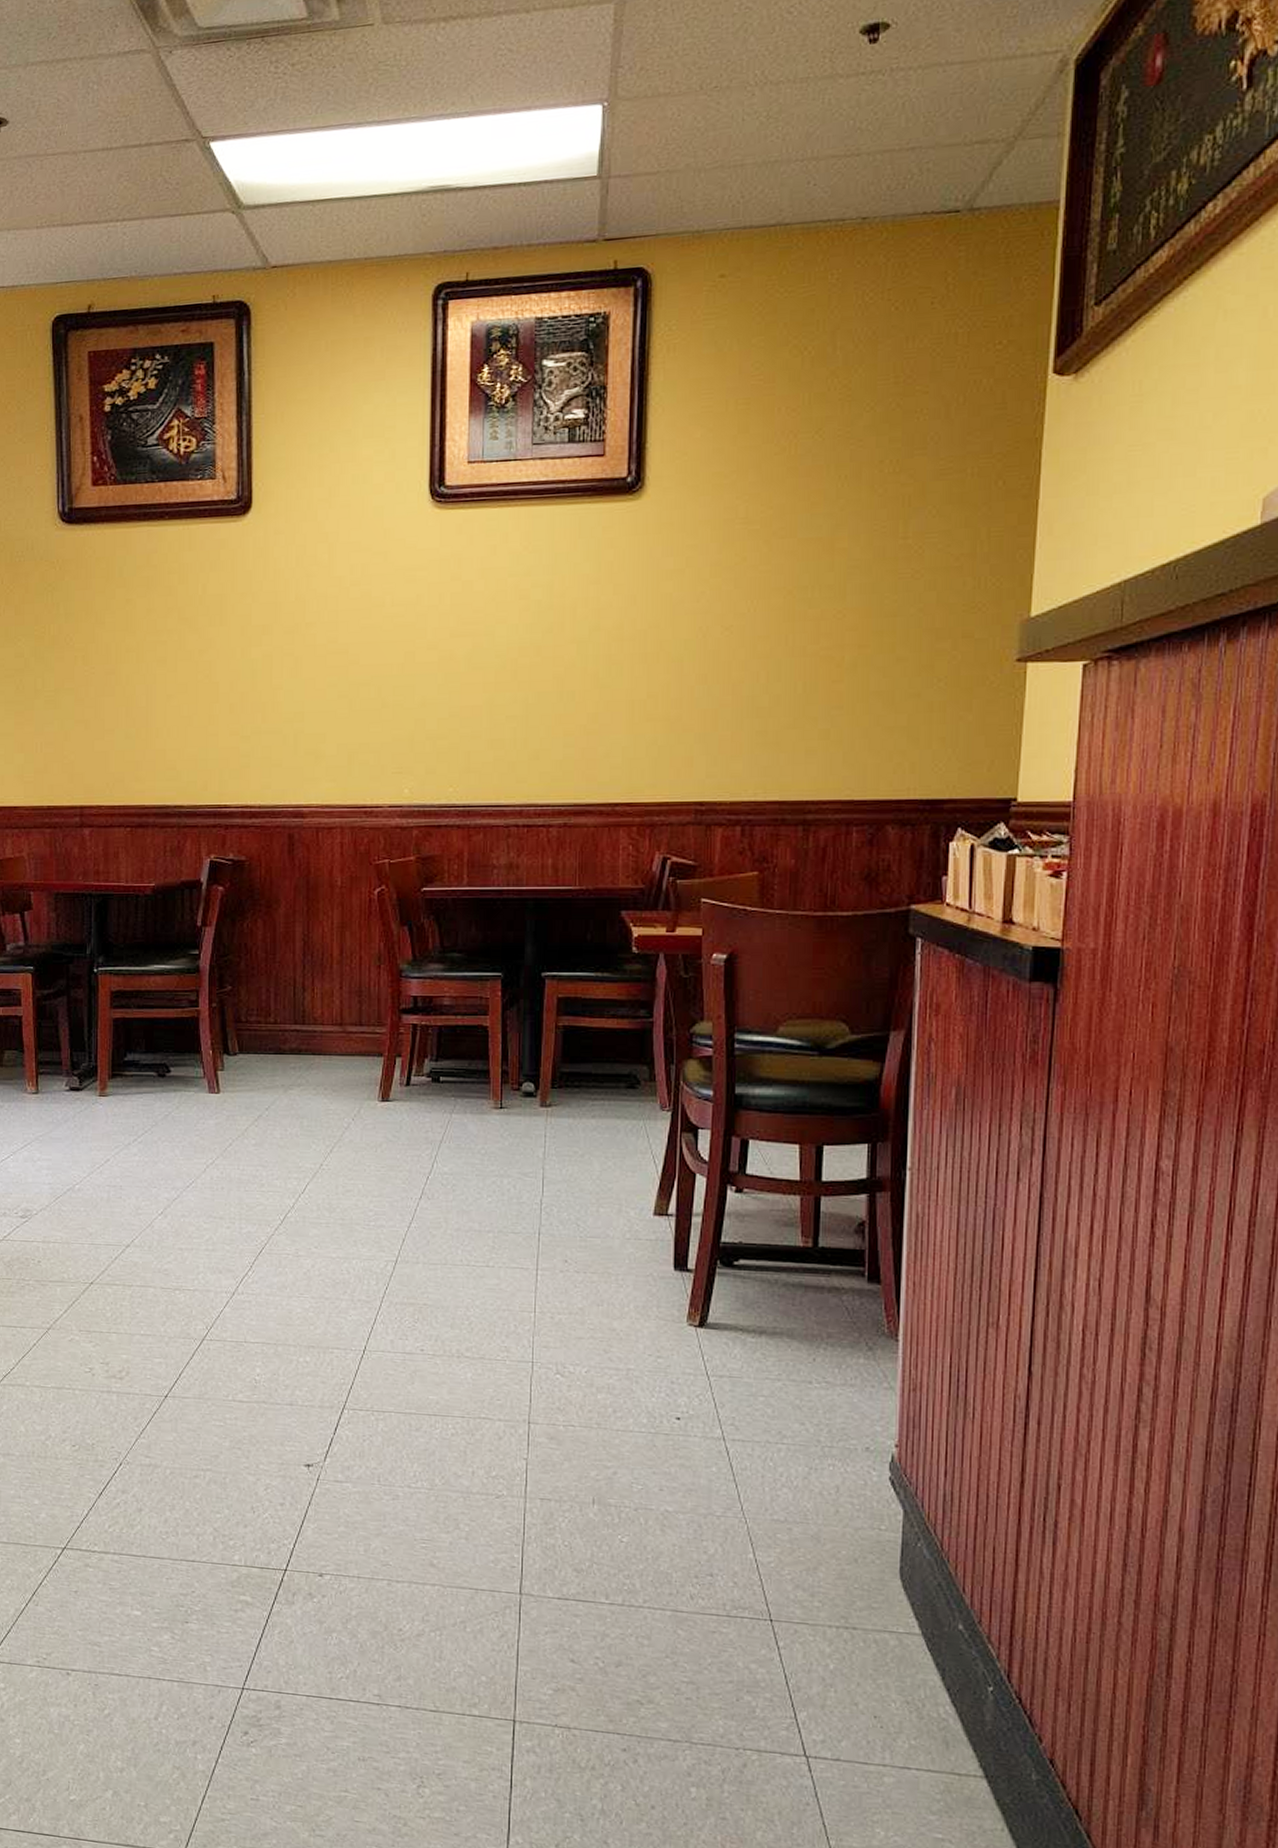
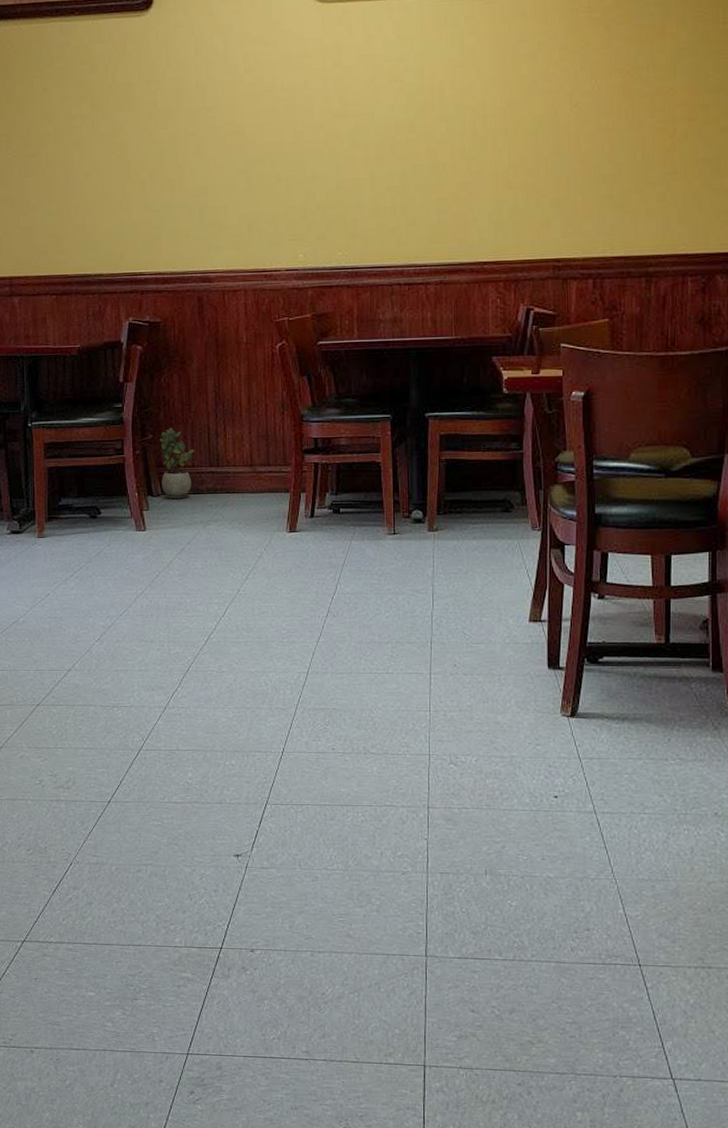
potted plant: none [239,978,278,1060] -> present [159,427,195,500]

